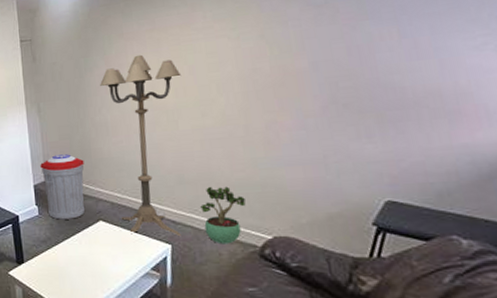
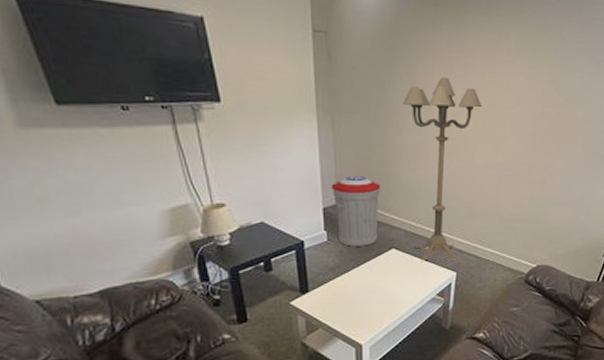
potted plant: present [200,186,246,245] -> none [484,220,520,272]

